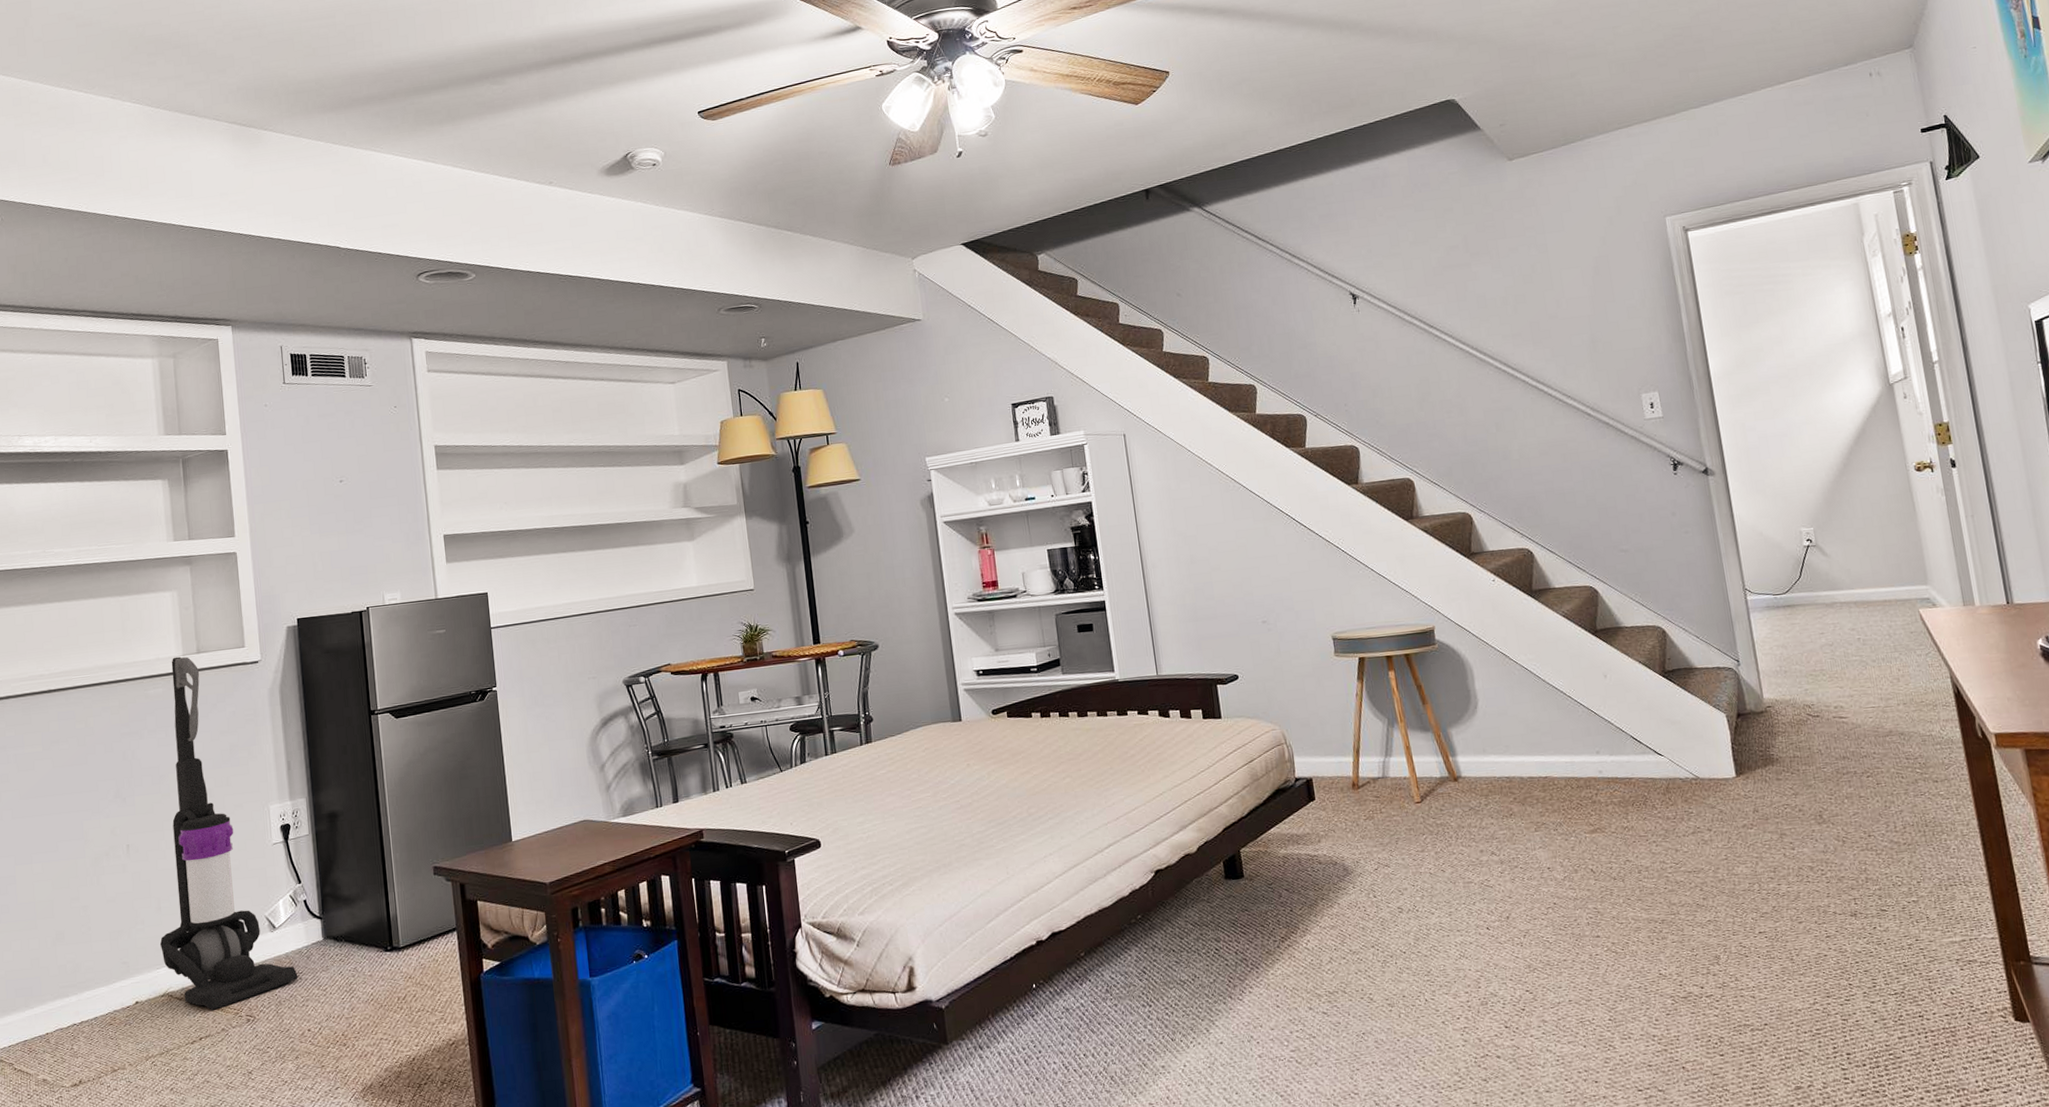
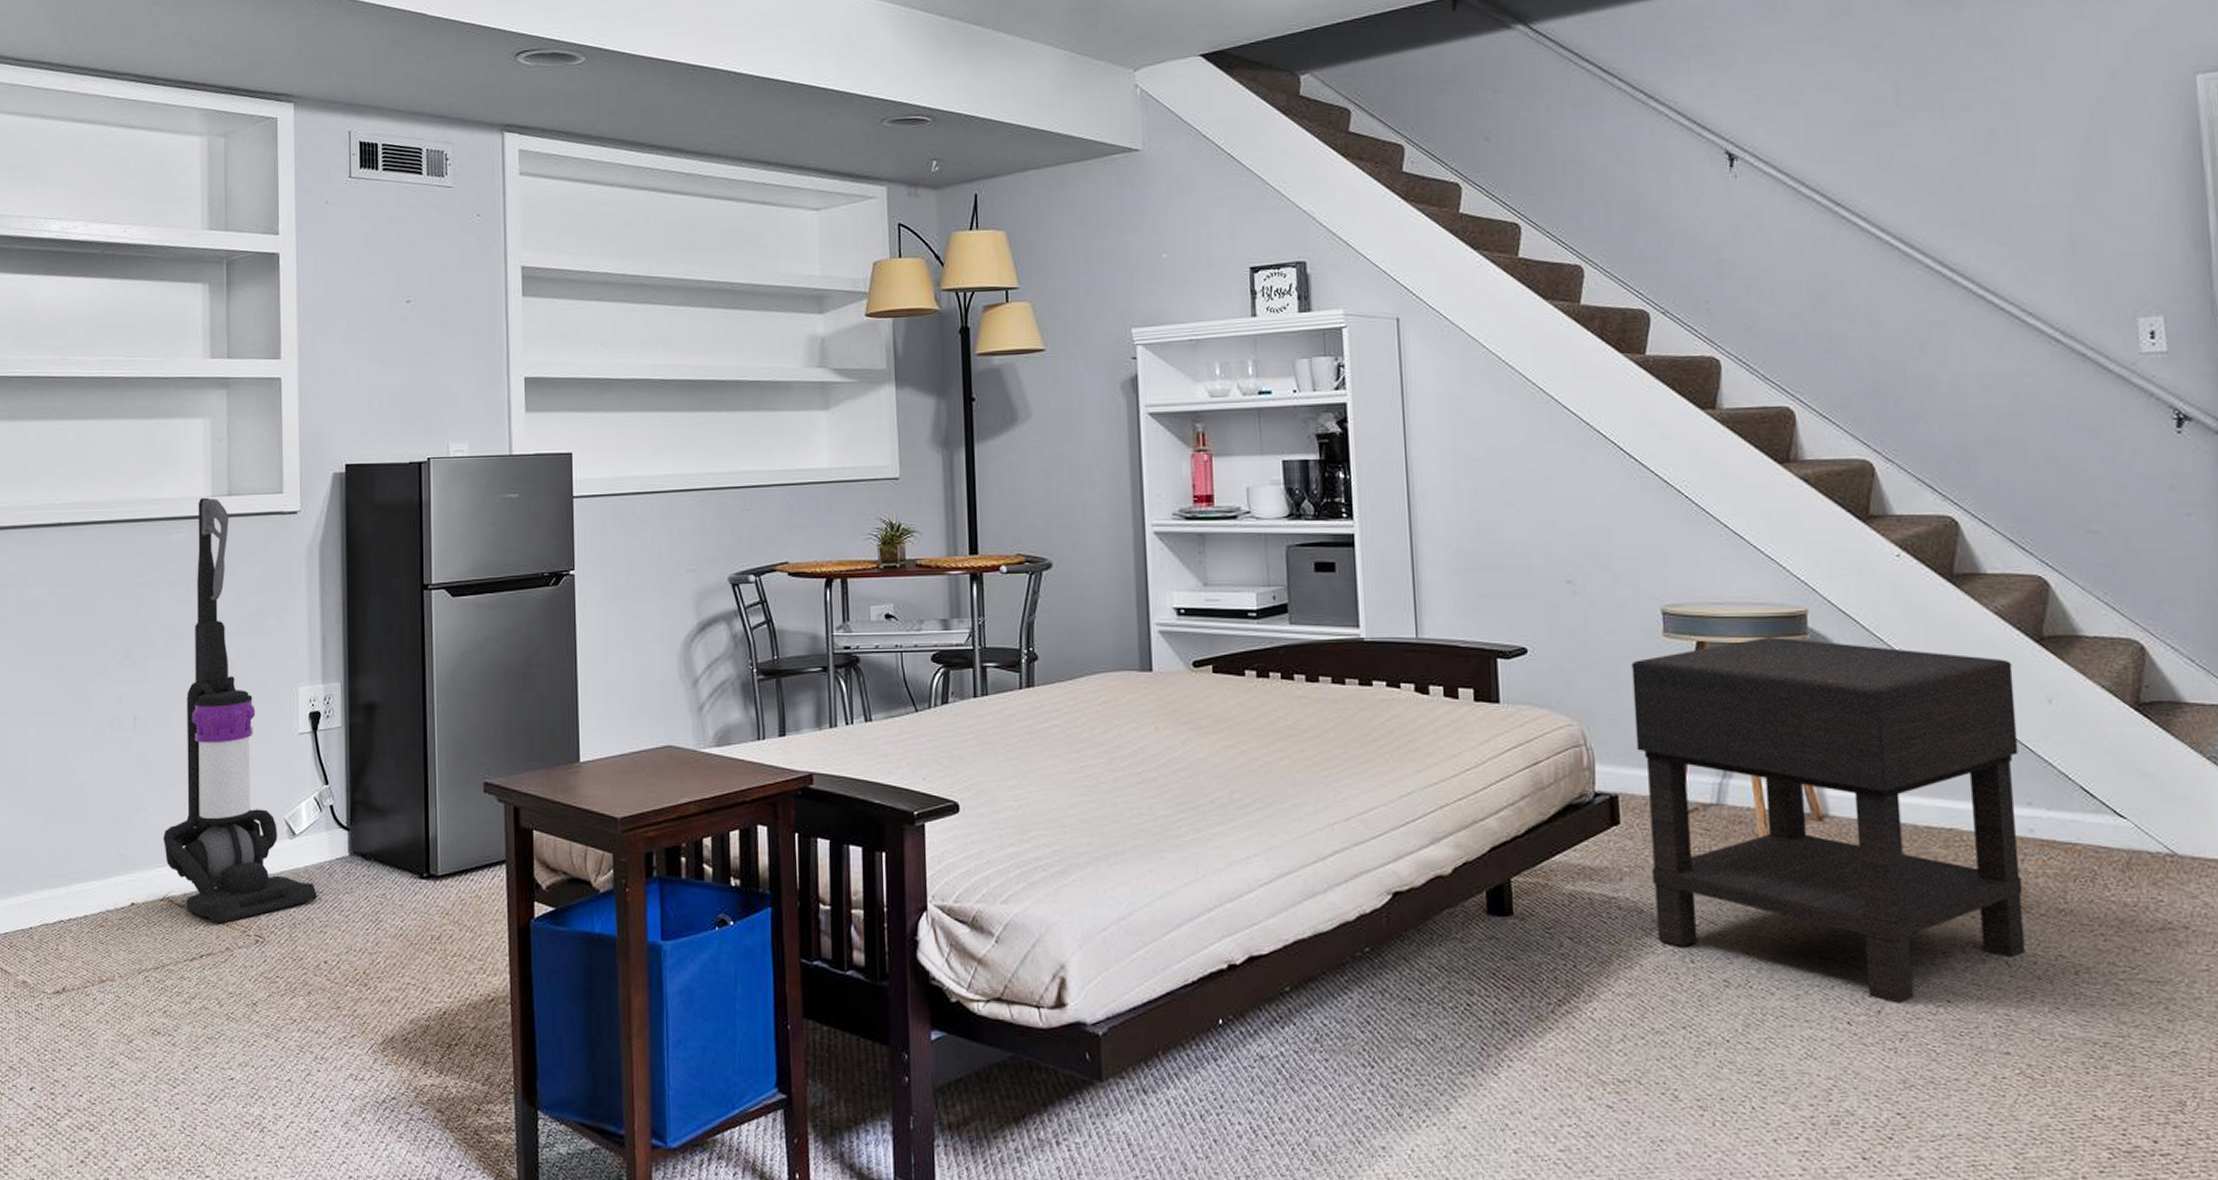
nightstand: none [1314,648,1604,910] -> present [1631,637,2026,1004]

